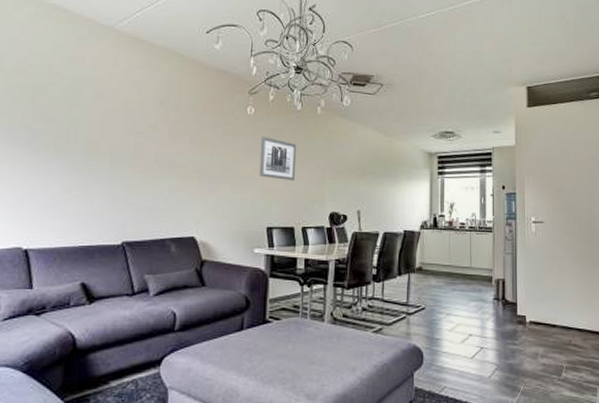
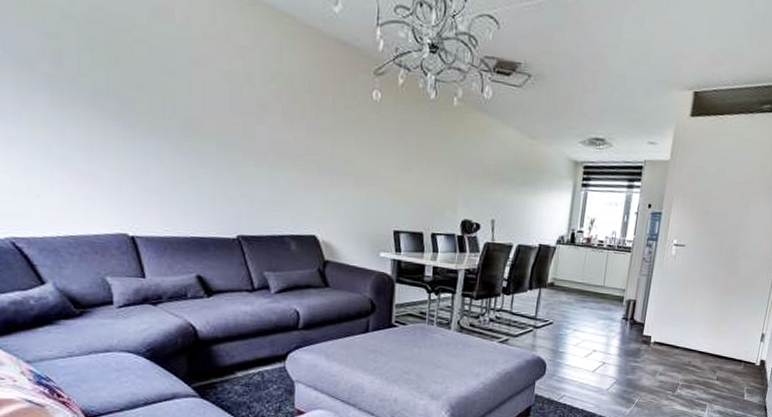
wall art: present [259,136,297,181] -> none [385,127,429,182]

